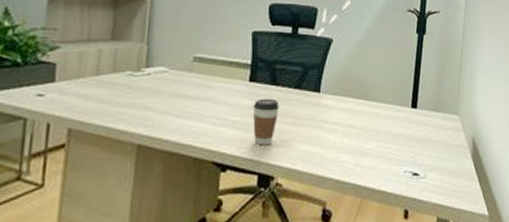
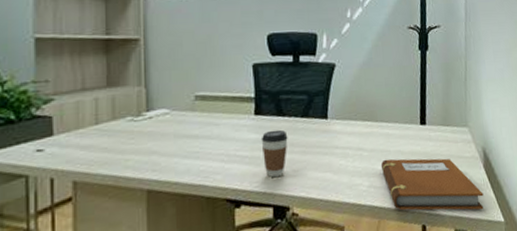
notebook: none [368,139,469,201] -> present [380,158,484,211]

